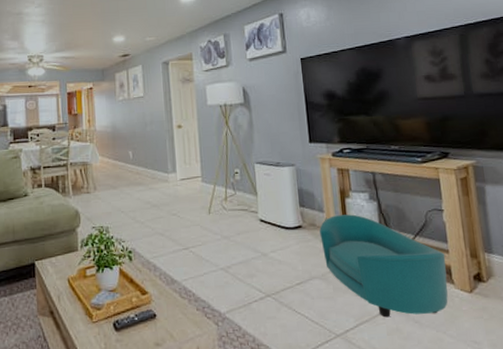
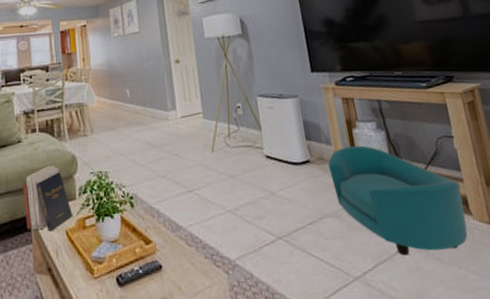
books: none [28,218,75,279] -> present [23,165,73,232]

